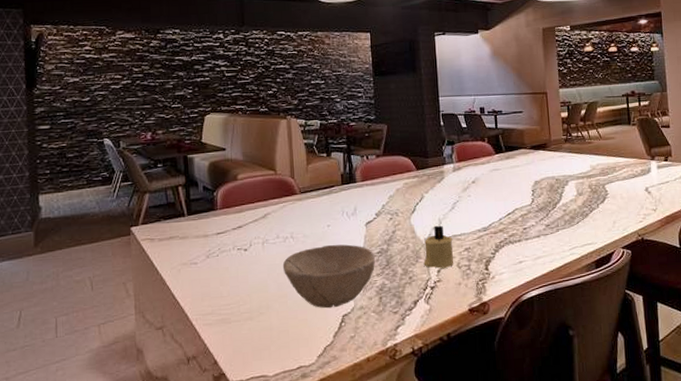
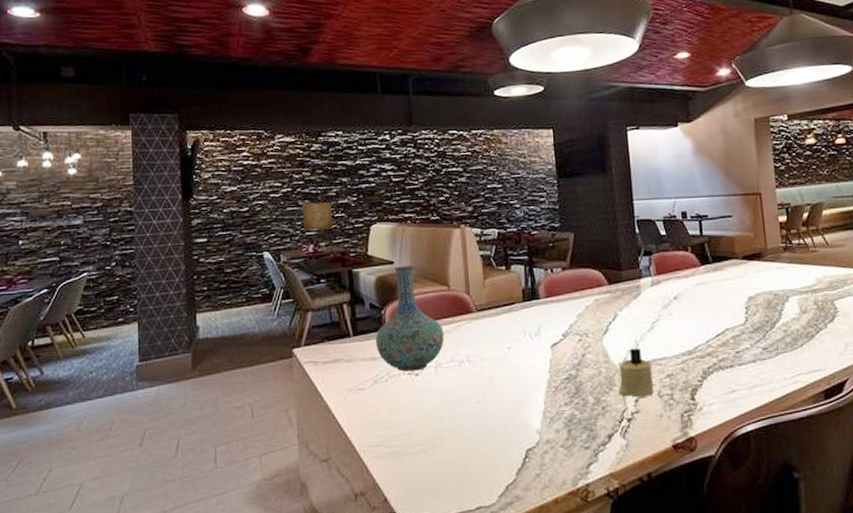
wall art: none [141,94,169,120] -> present [302,202,333,231]
vase: none [208,152,271,247] -> present [376,265,444,372]
bowl: present [282,244,375,309] -> none [458,369,563,442]

